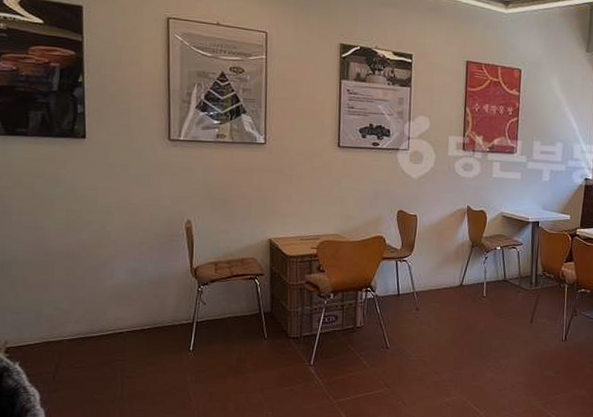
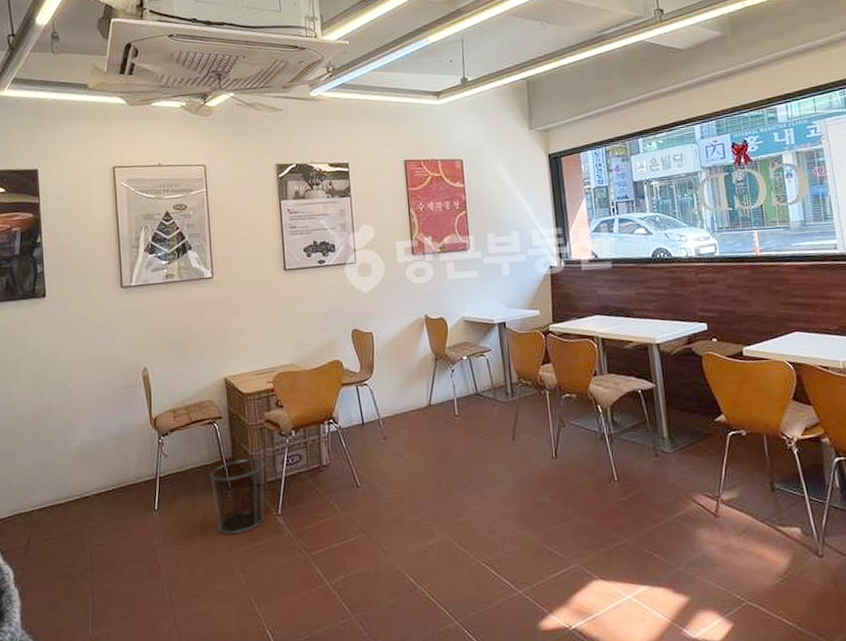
waste bin: none [247,313,302,379] -> present [210,458,265,535]

